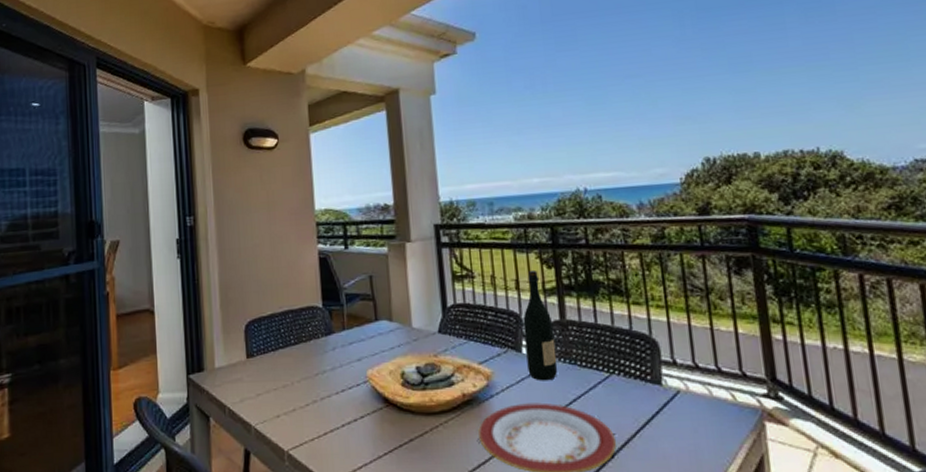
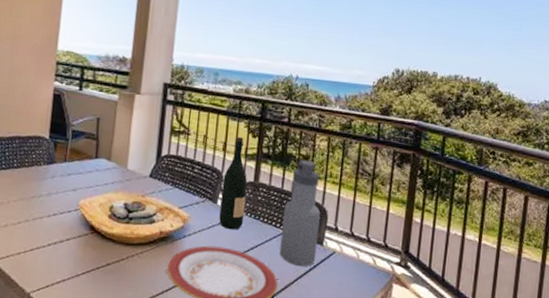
water bottle: none [603,284,657,414] -> present [279,159,321,266]

